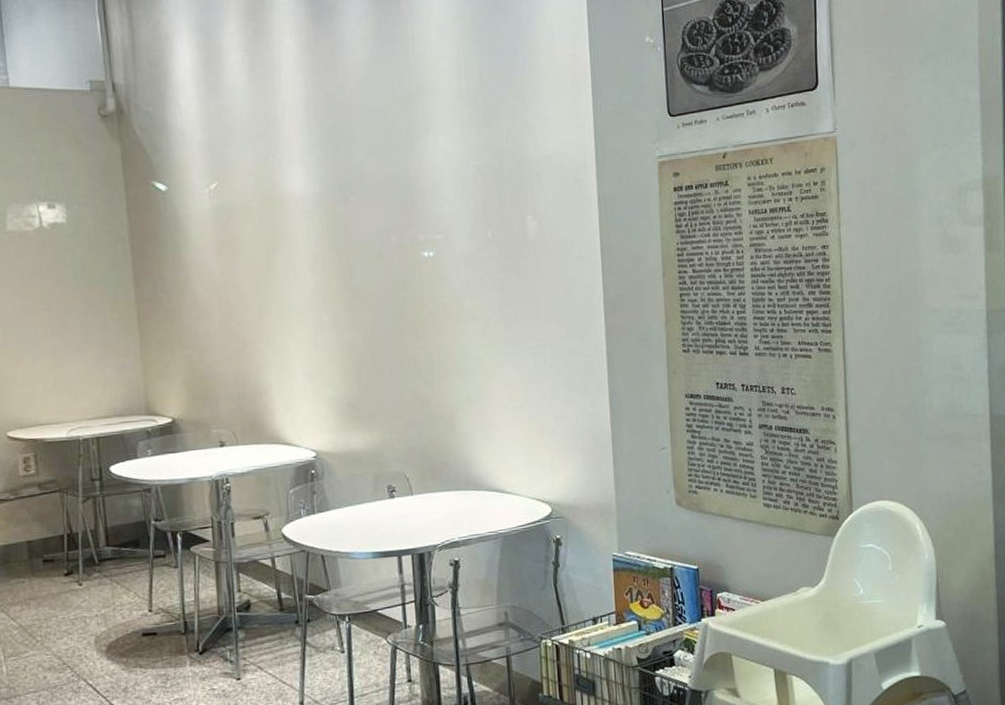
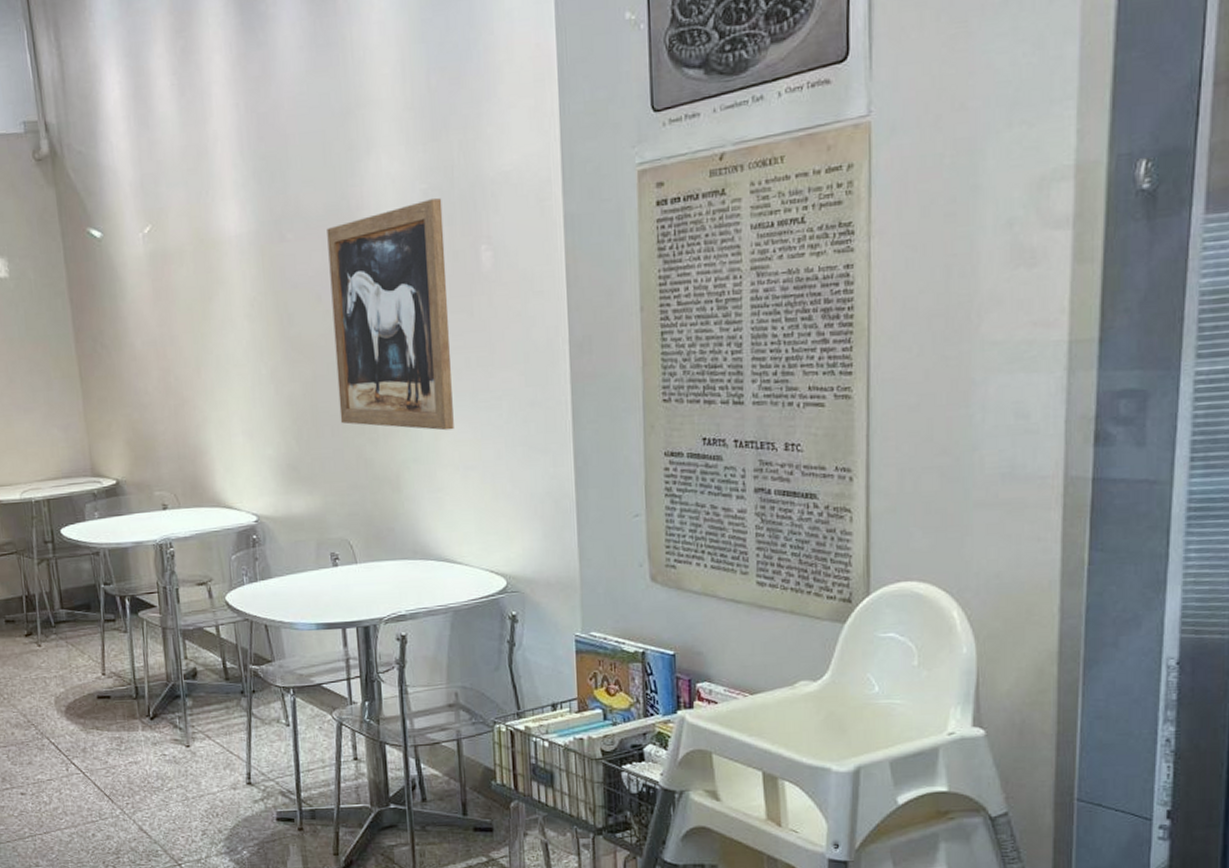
wall art: none [388,174,504,374] -> present [327,198,454,431]

